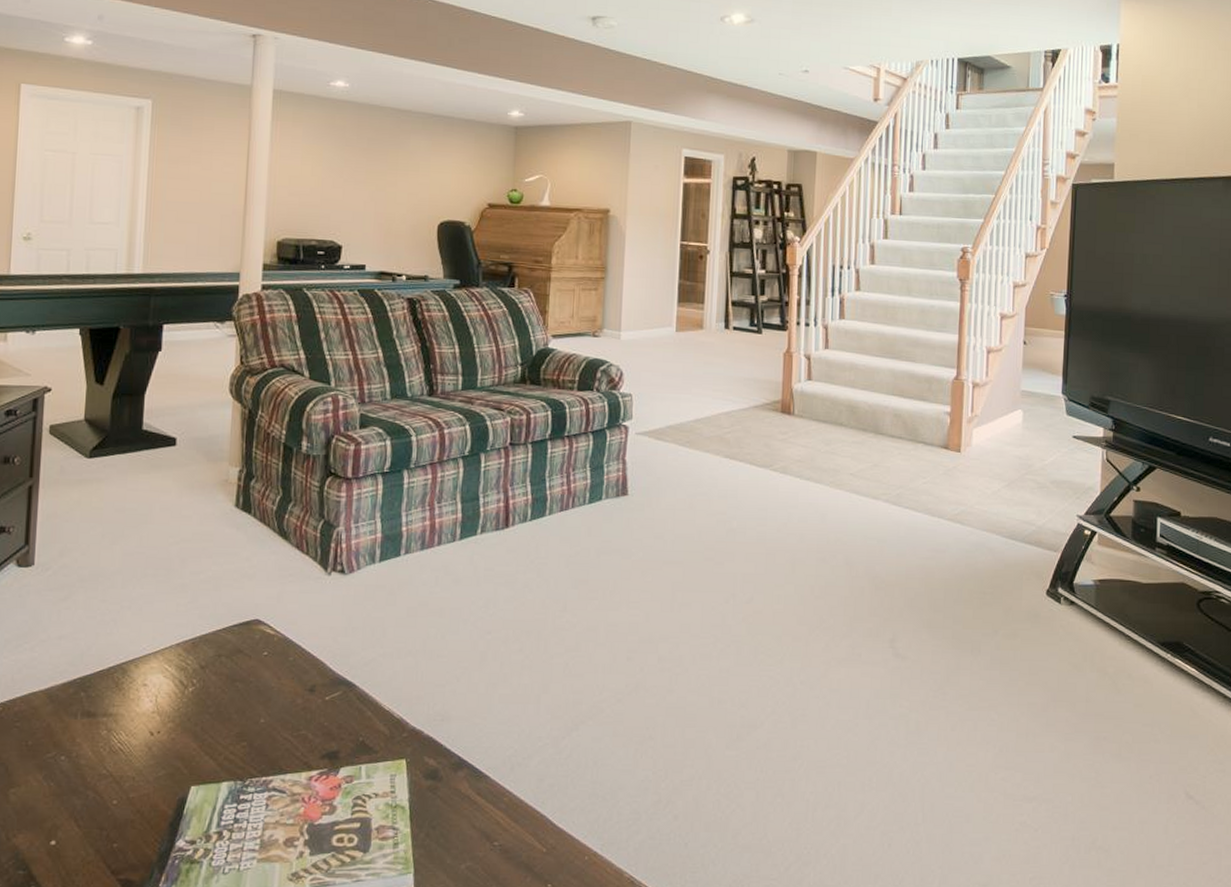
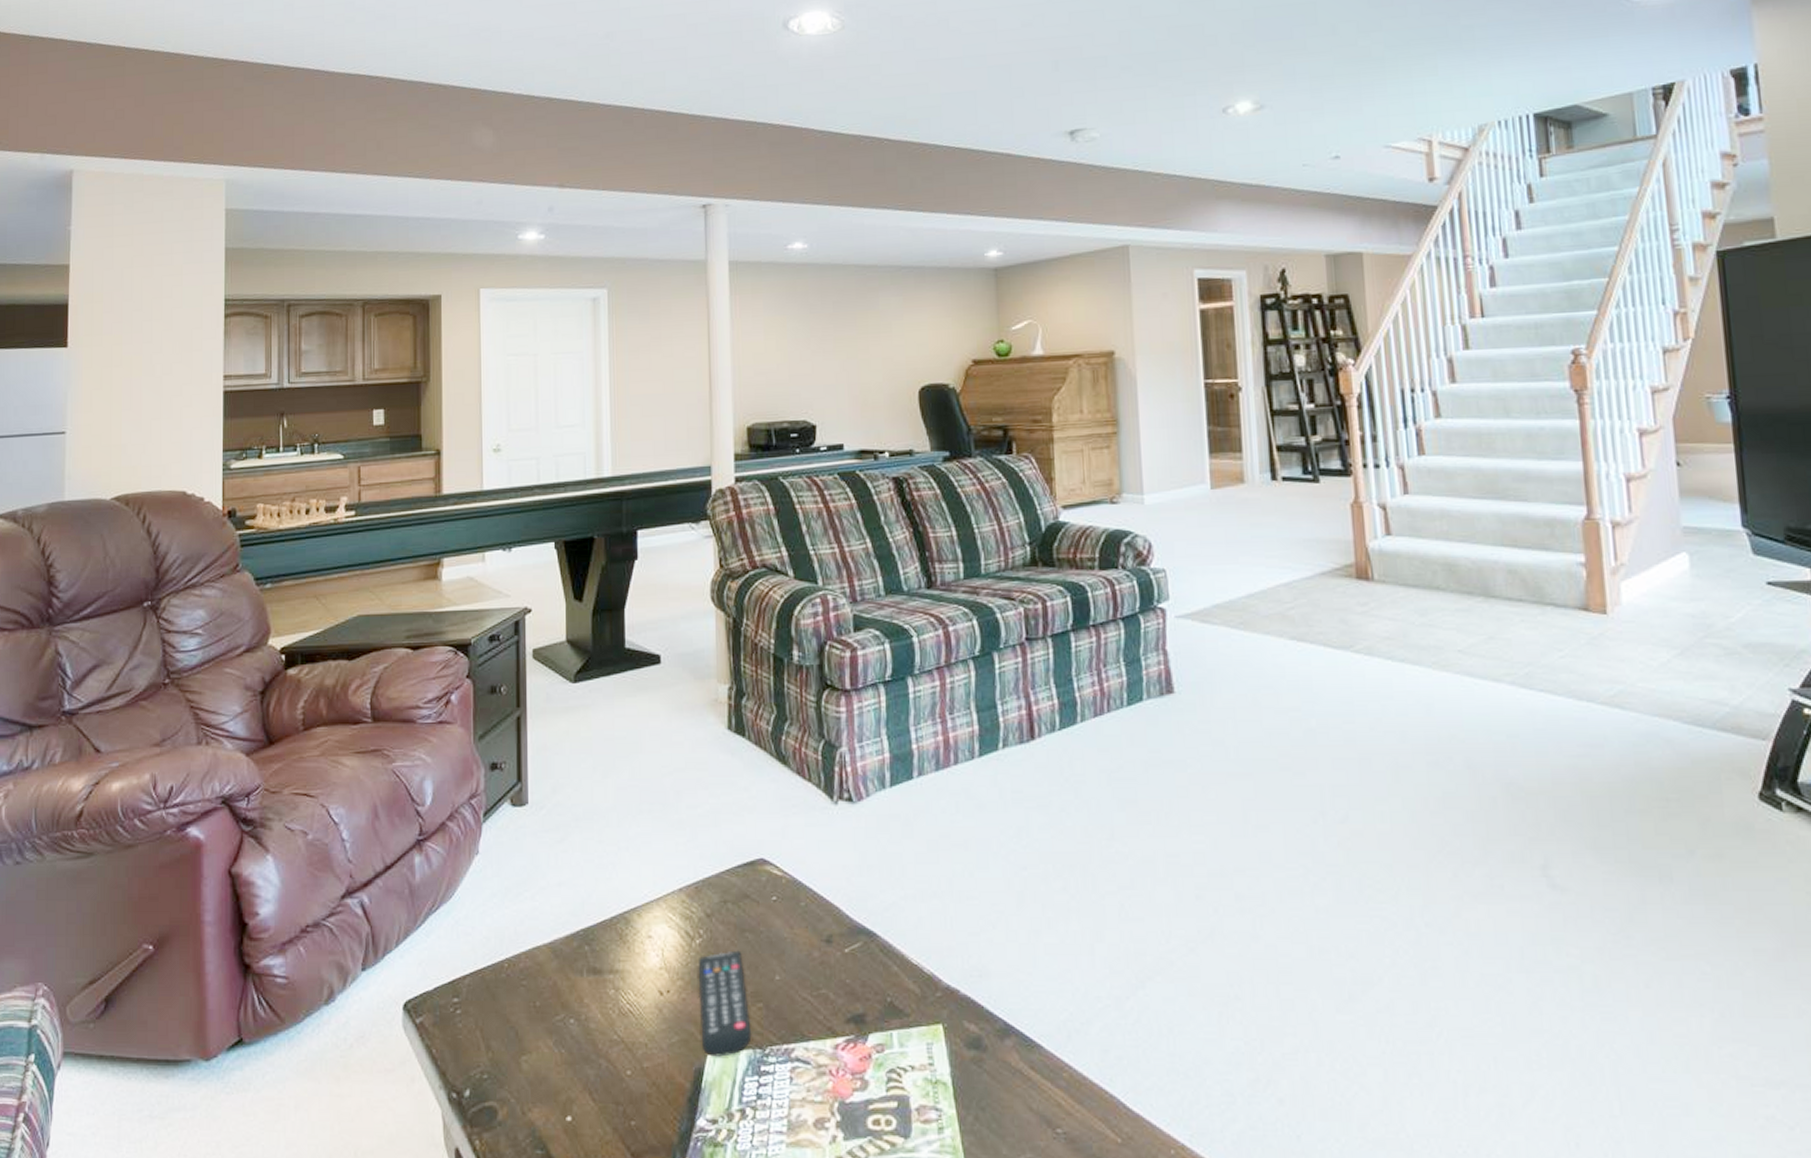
remote control: none [186,697,234,788] -> present [698,950,752,1057]

